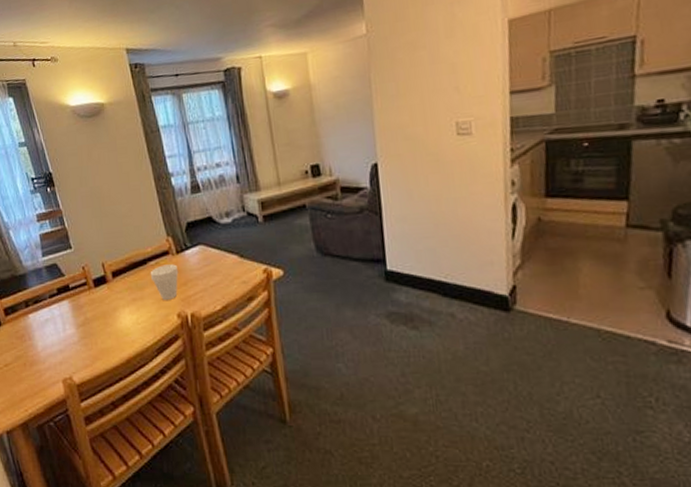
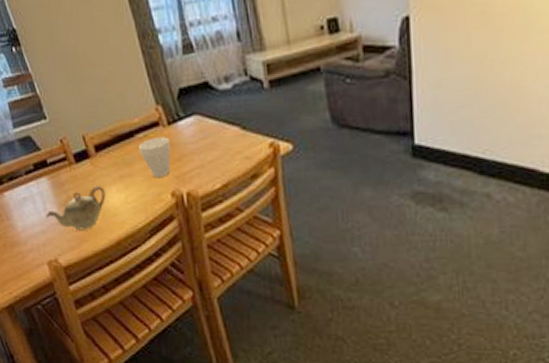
teapot: none [64,308,120,349] -> present [46,186,106,230]

